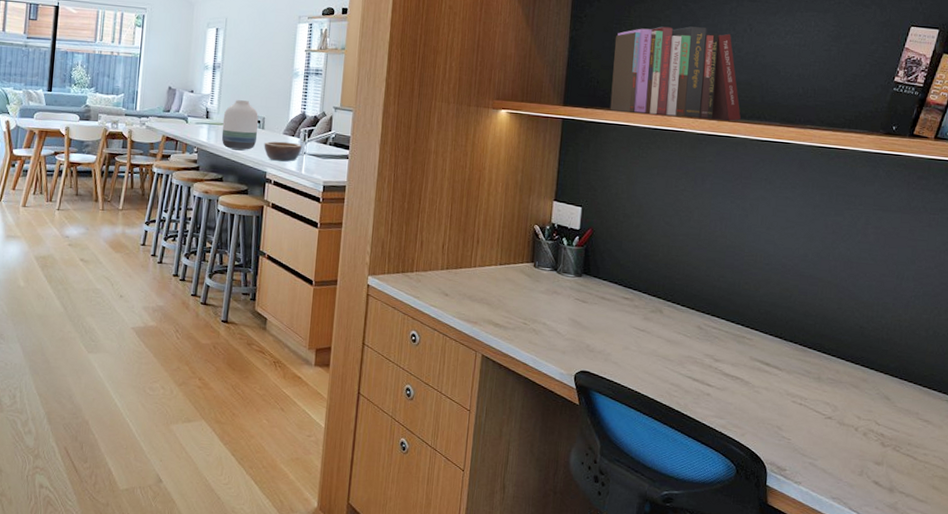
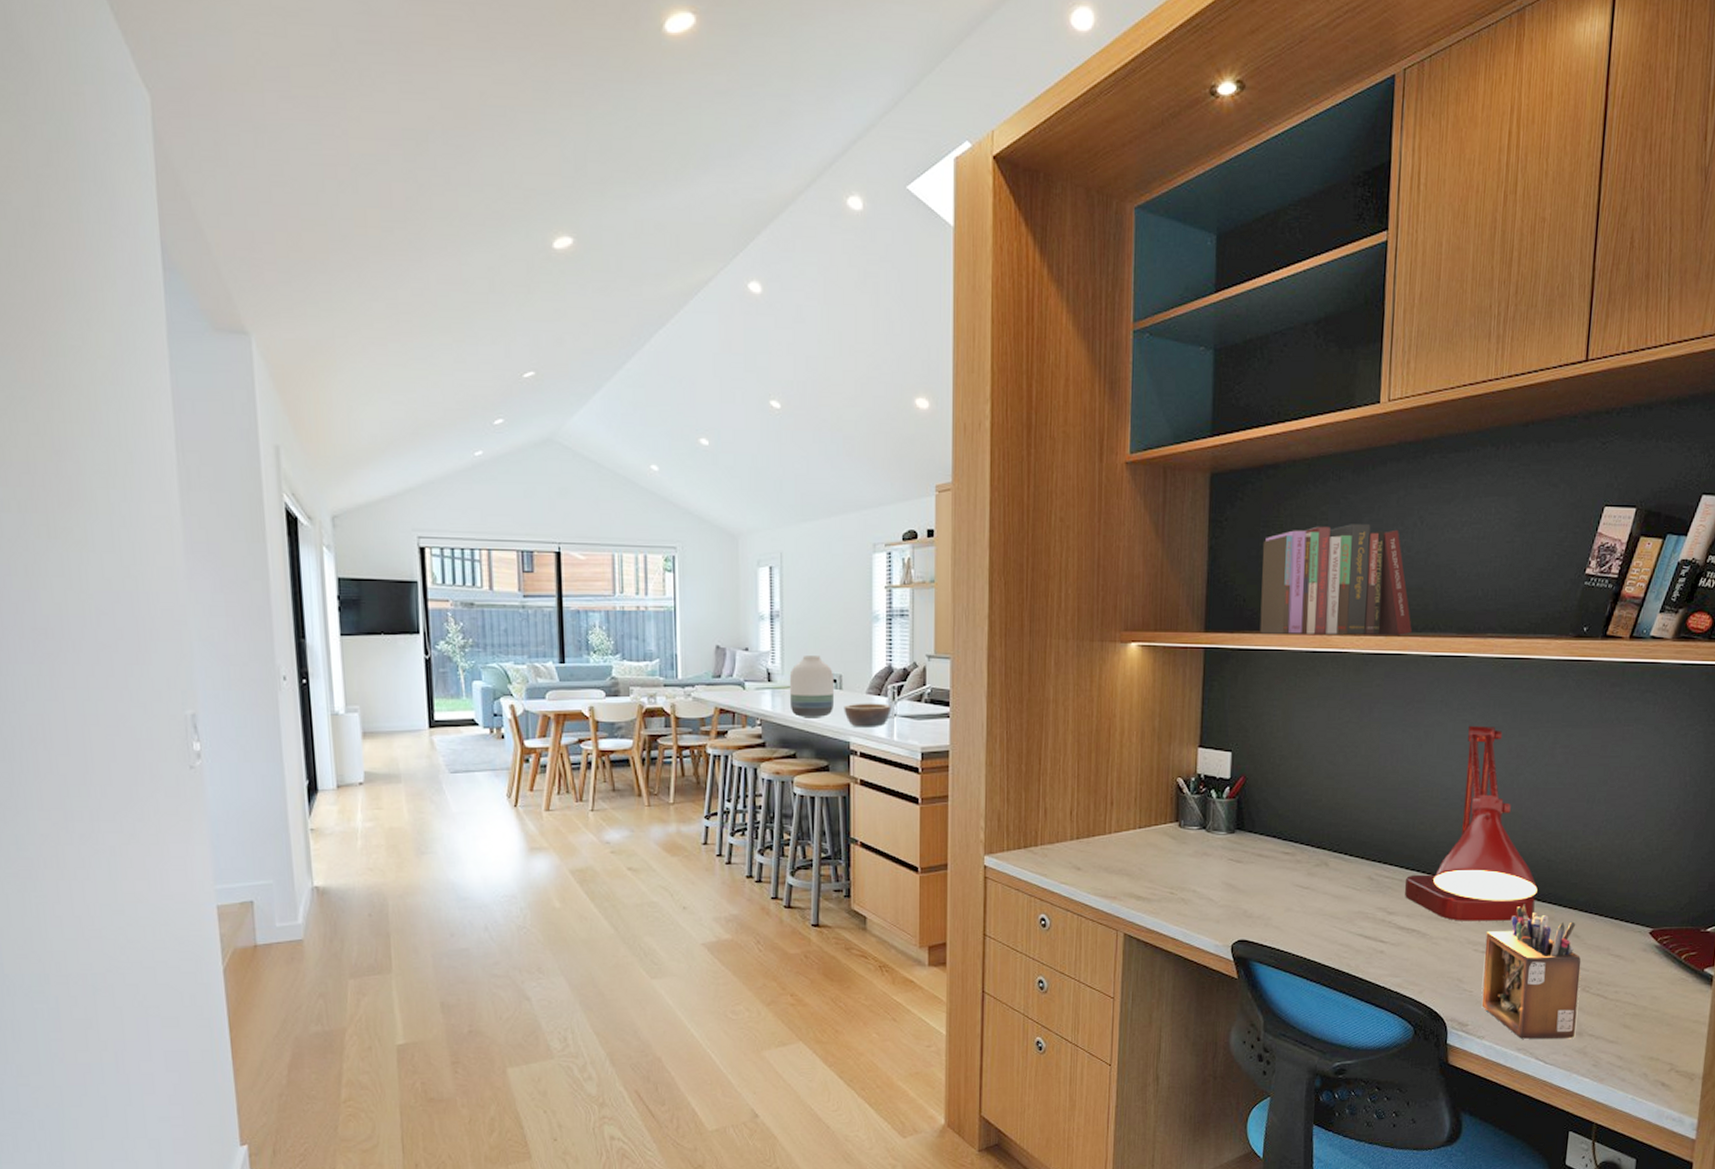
desk lamp: none [730,202,852,379] -> present [1405,725,1539,921]
desk organizer: none [799,364,892,493] -> present [1481,904,1581,1039]

